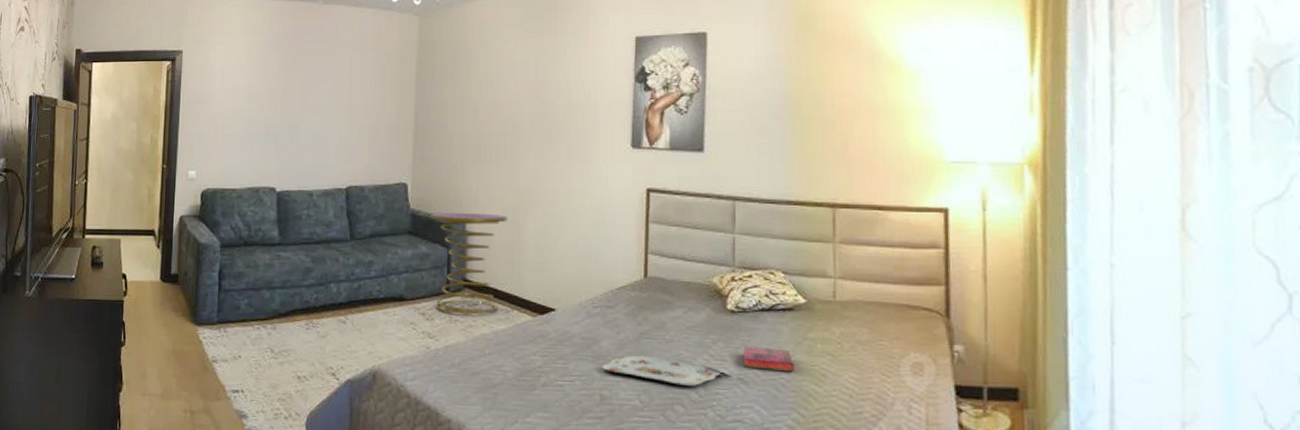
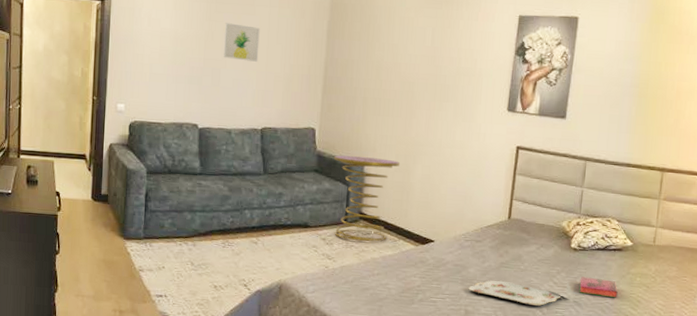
wall art: none [302,73,341,113] -> present [224,23,260,62]

